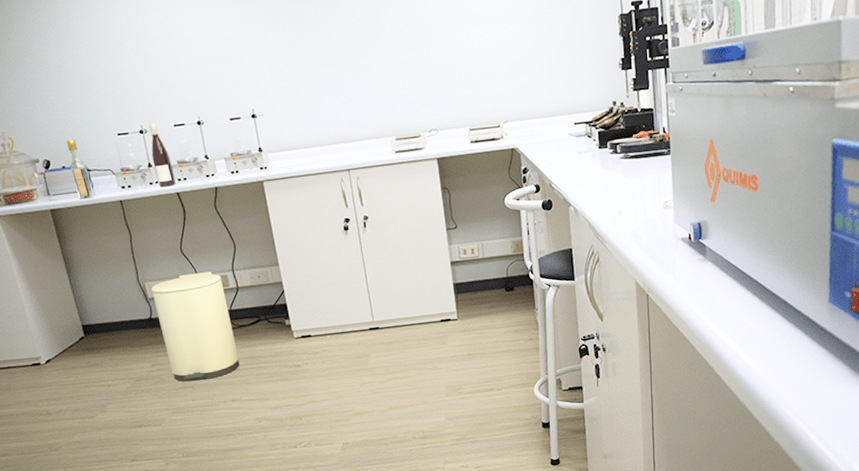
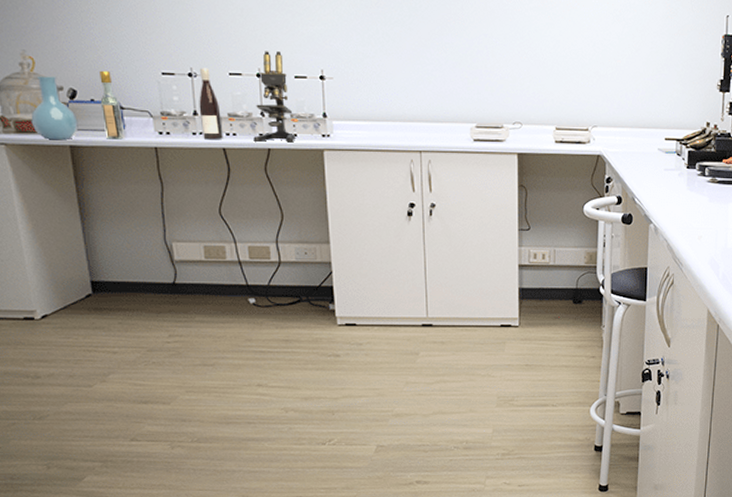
flask: none [16,151,56,208] -> present [31,76,79,140]
pedal bin: present [151,271,240,382] -> none [178,239,271,359]
microscope: none [200,98,239,184] -> present [253,51,296,143]

